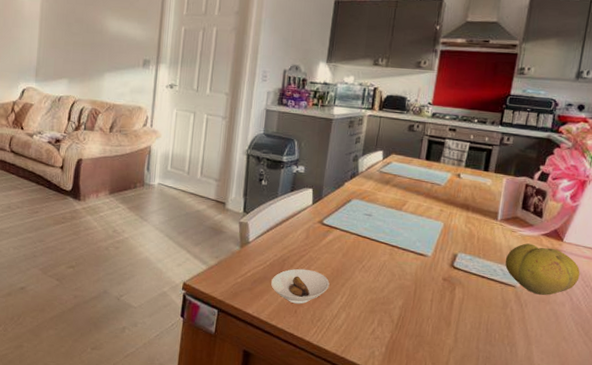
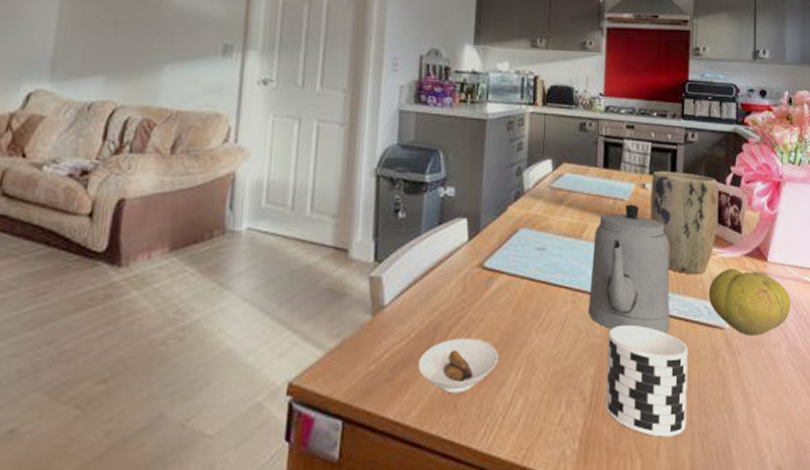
teapot: none [401,188,475,285] -> present [587,204,669,334]
cup: none [409,274,482,356] -> present [605,324,688,437]
plant pot: none [461,165,526,246] -> present [650,170,718,275]

